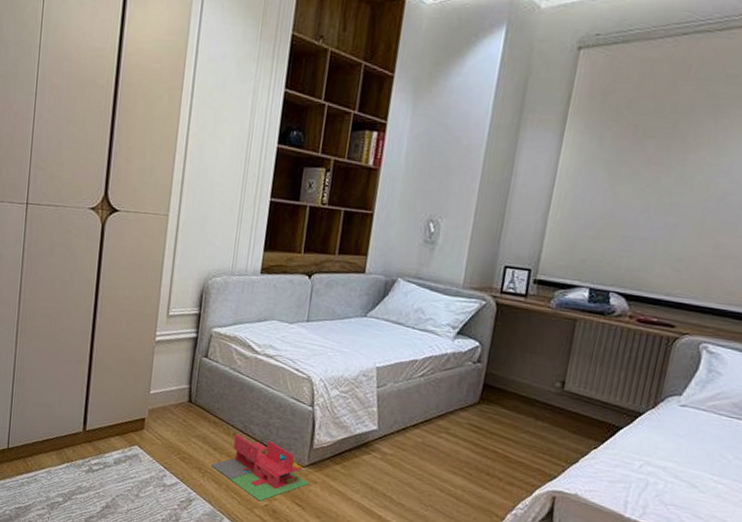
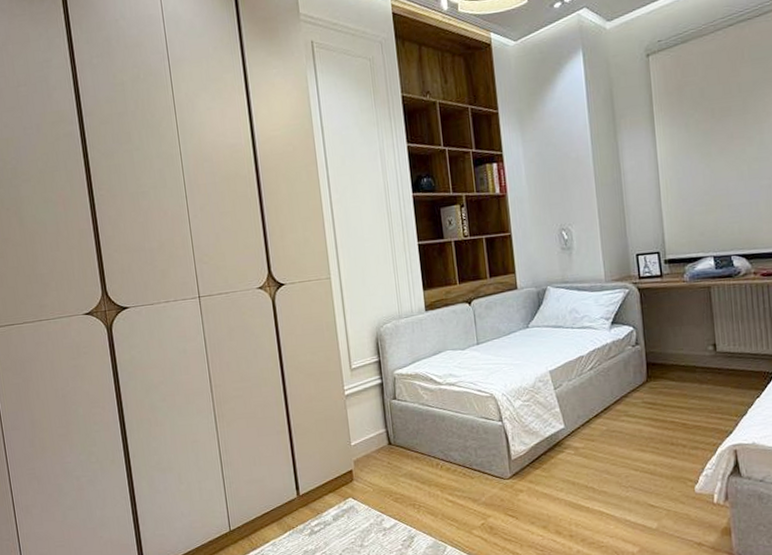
toy house: present [210,434,309,501] -> none [423,463,517,522]

